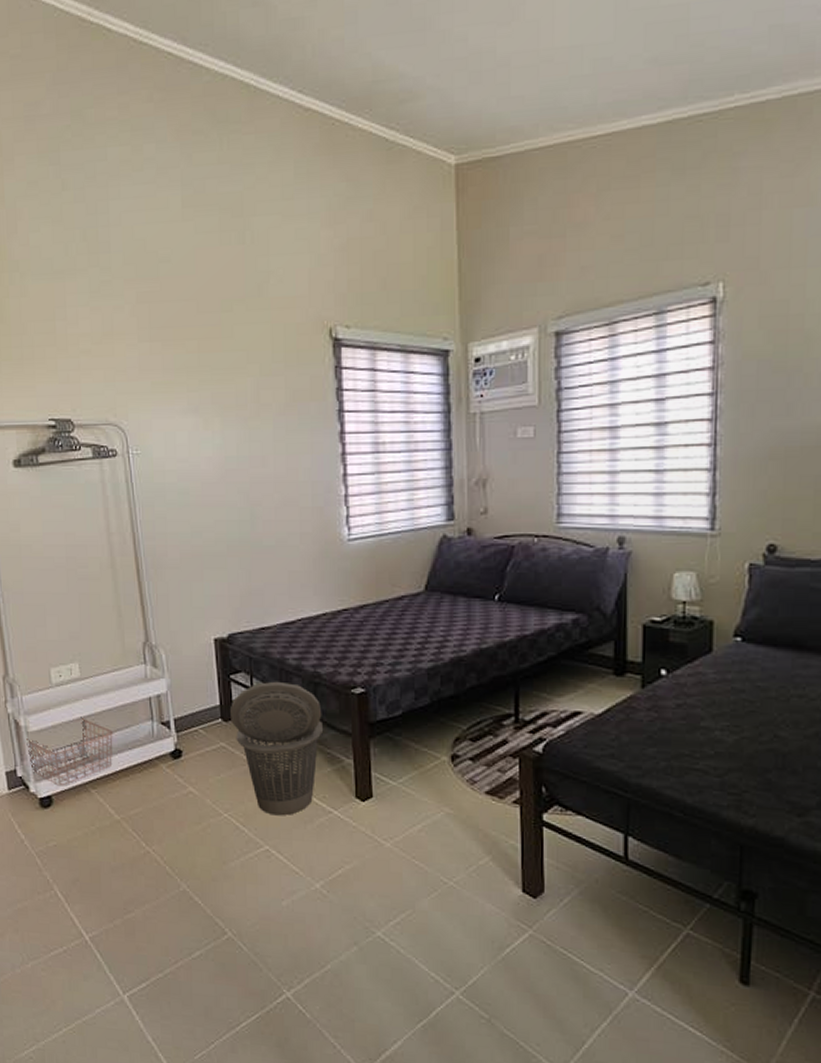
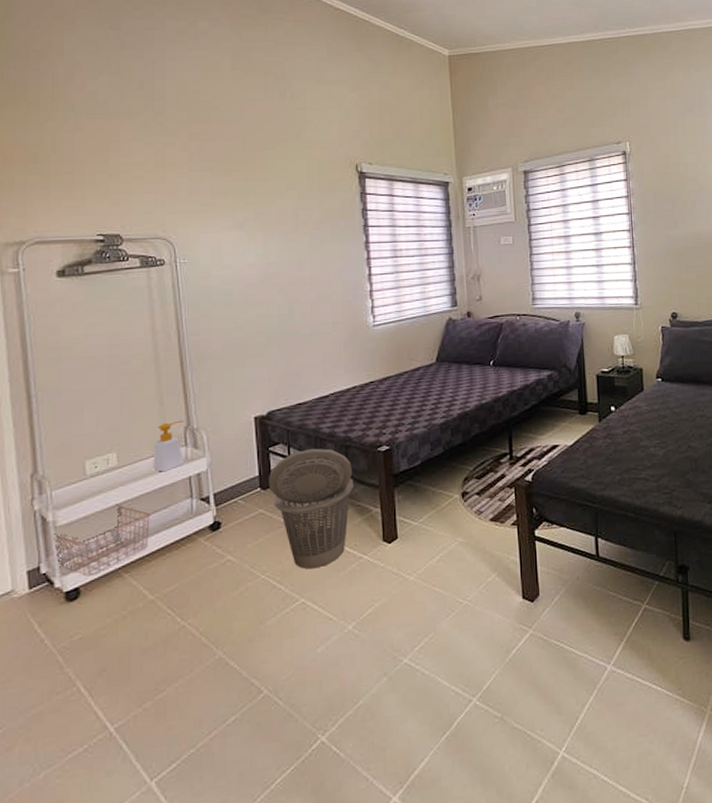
soap bottle: none [113,634,143,689] -> present [153,420,185,472]

